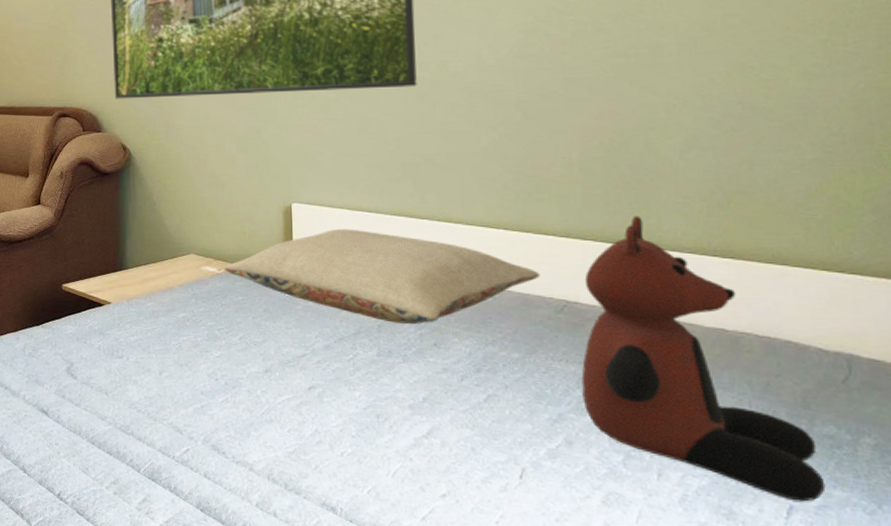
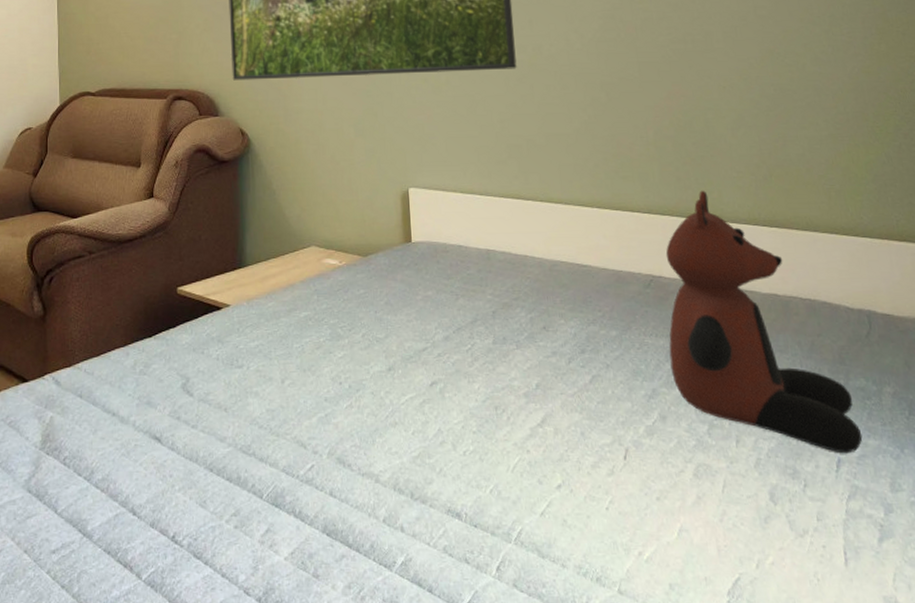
pillow: present [223,228,540,325] -> none [344,212,630,309]

